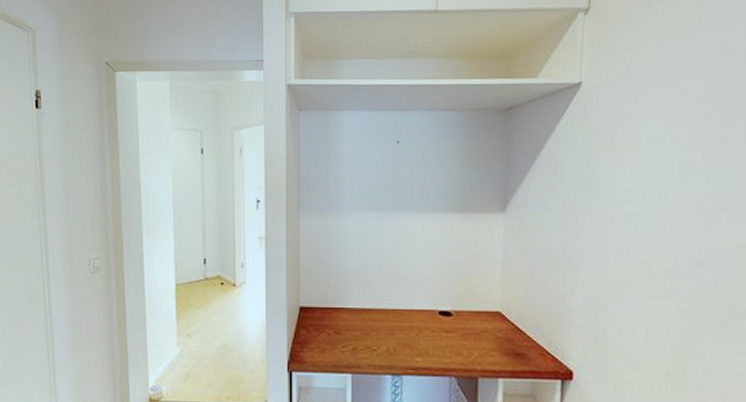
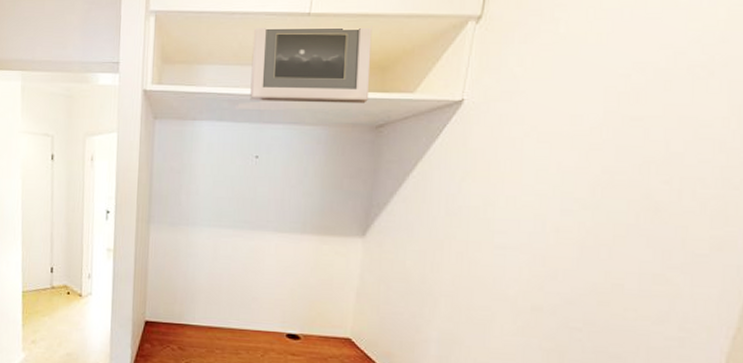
picture frame: none [386,20,497,91] -> present [250,26,372,104]

